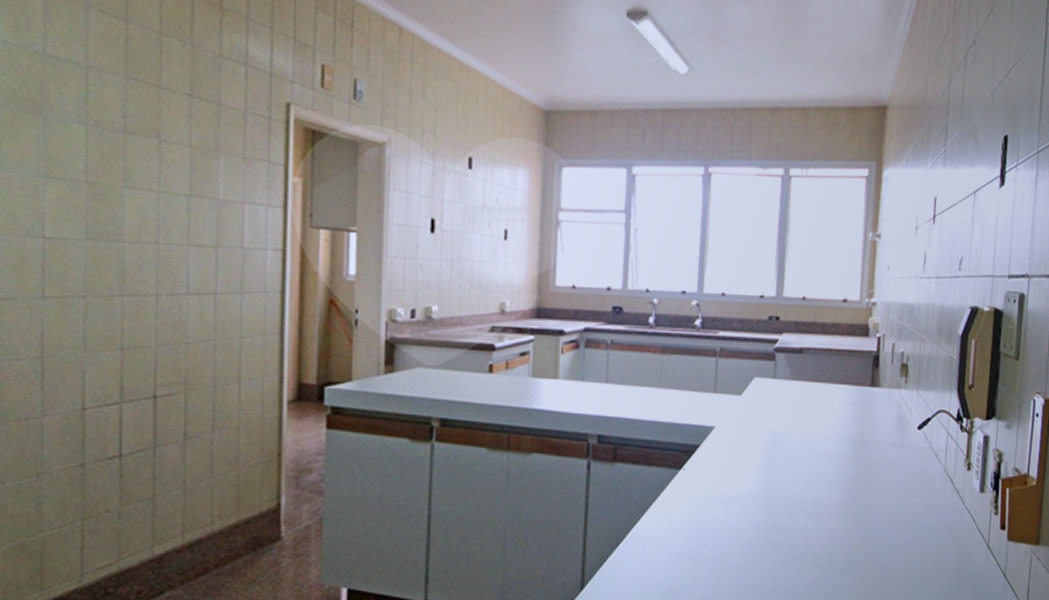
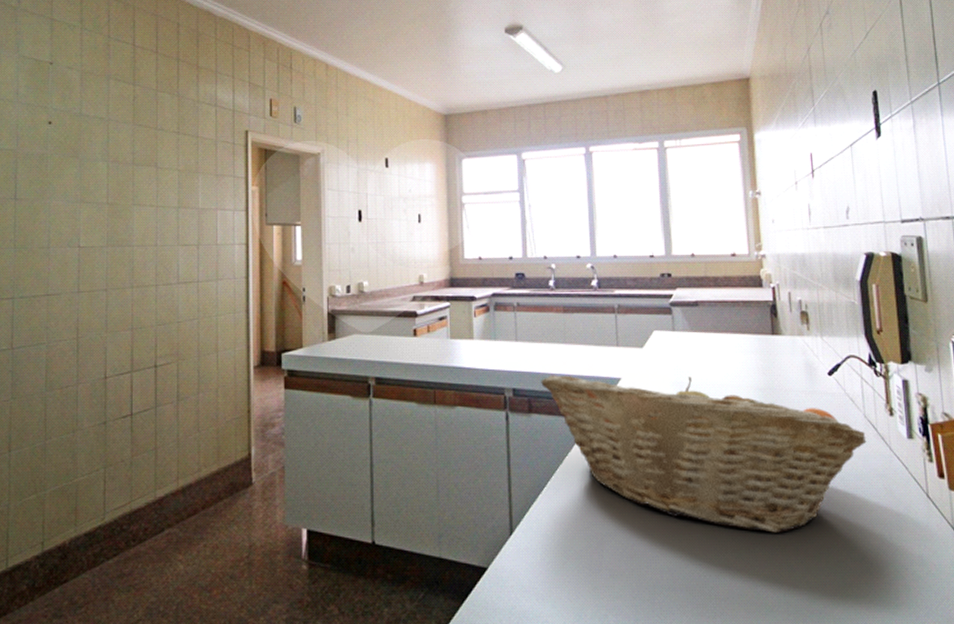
fruit basket: none [629,421,943,583] -> present [541,375,867,533]

